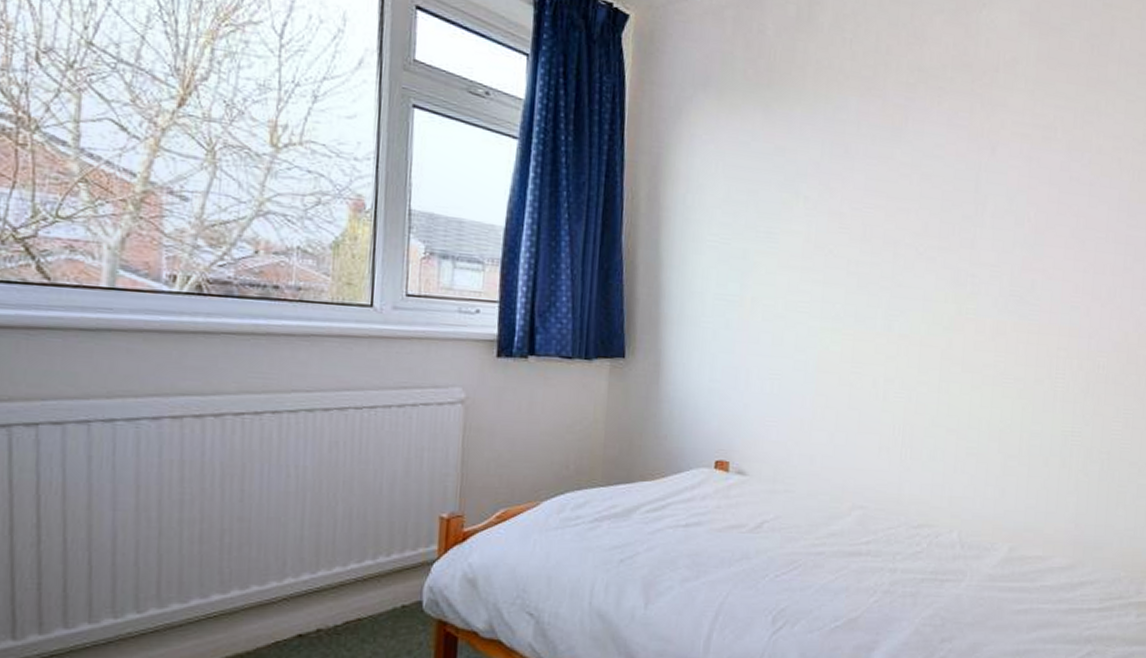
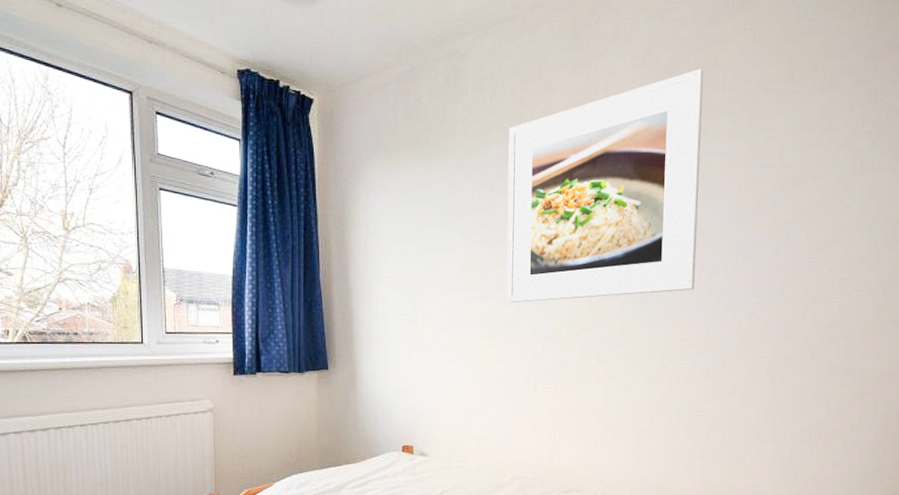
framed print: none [857,35,1099,292] -> present [506,68,704,303]

